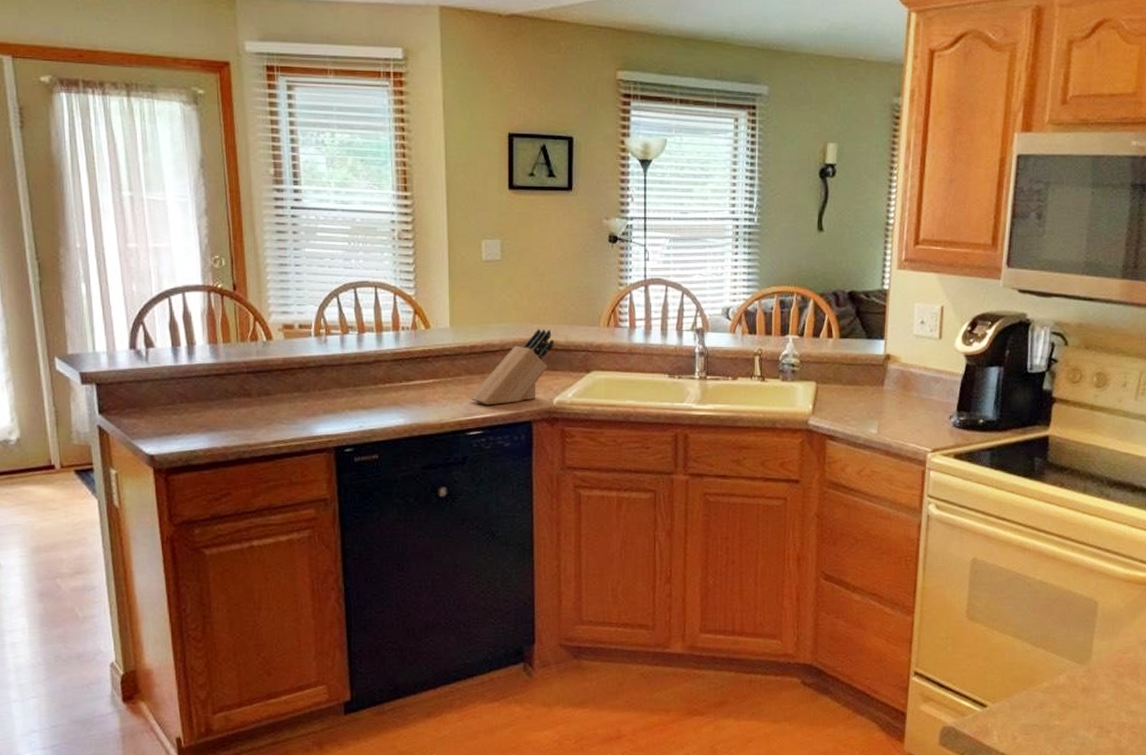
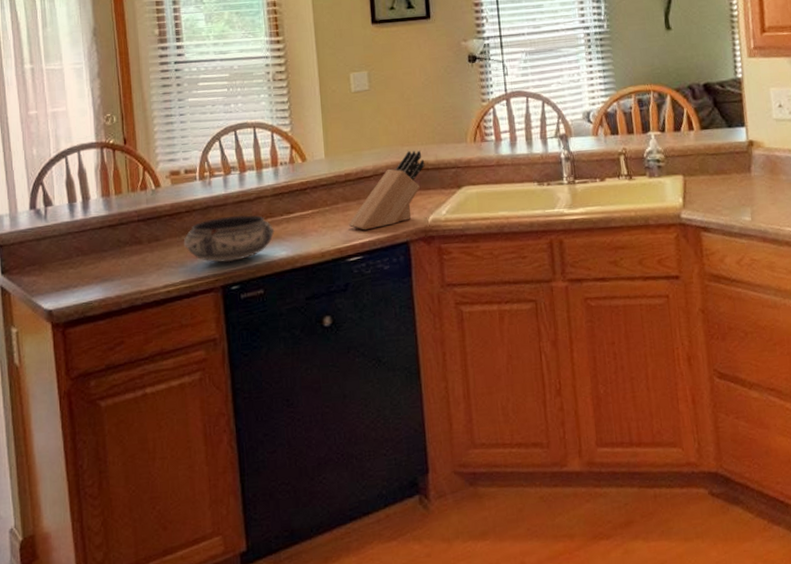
bowl: none [295,377,393,425] -> present [183,215,275,263]

